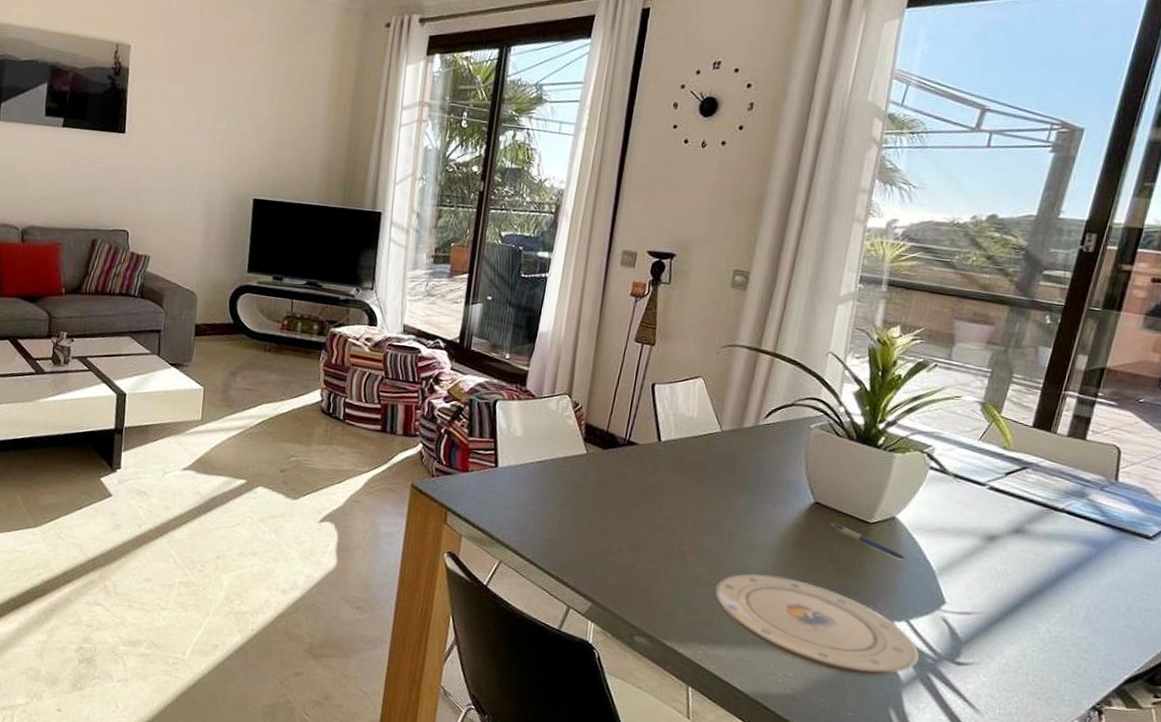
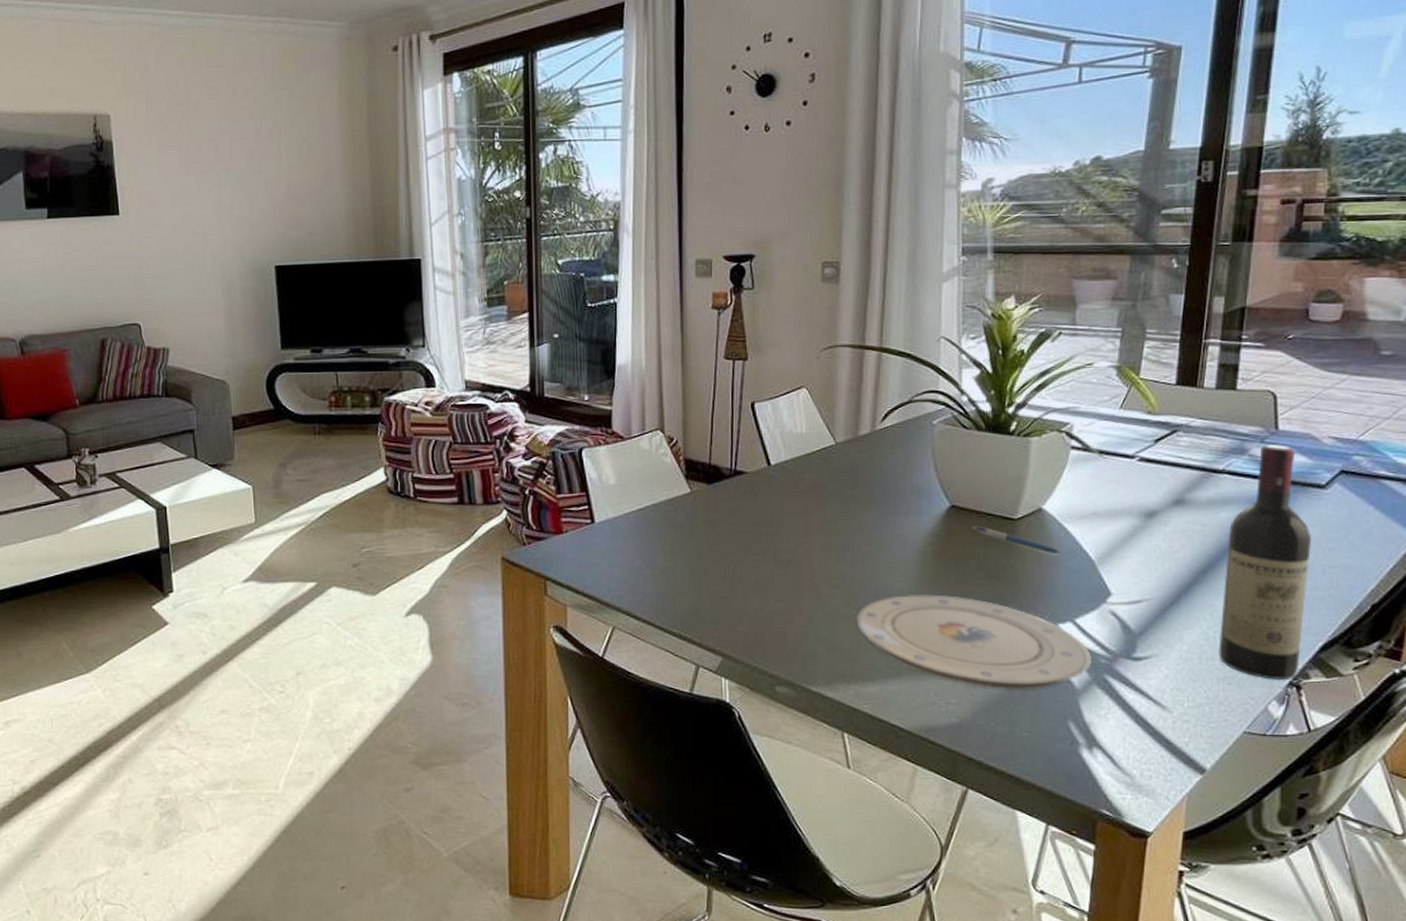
wine bottle: none [1033,493,1133,704] -> present [1218,445,1311,681]

